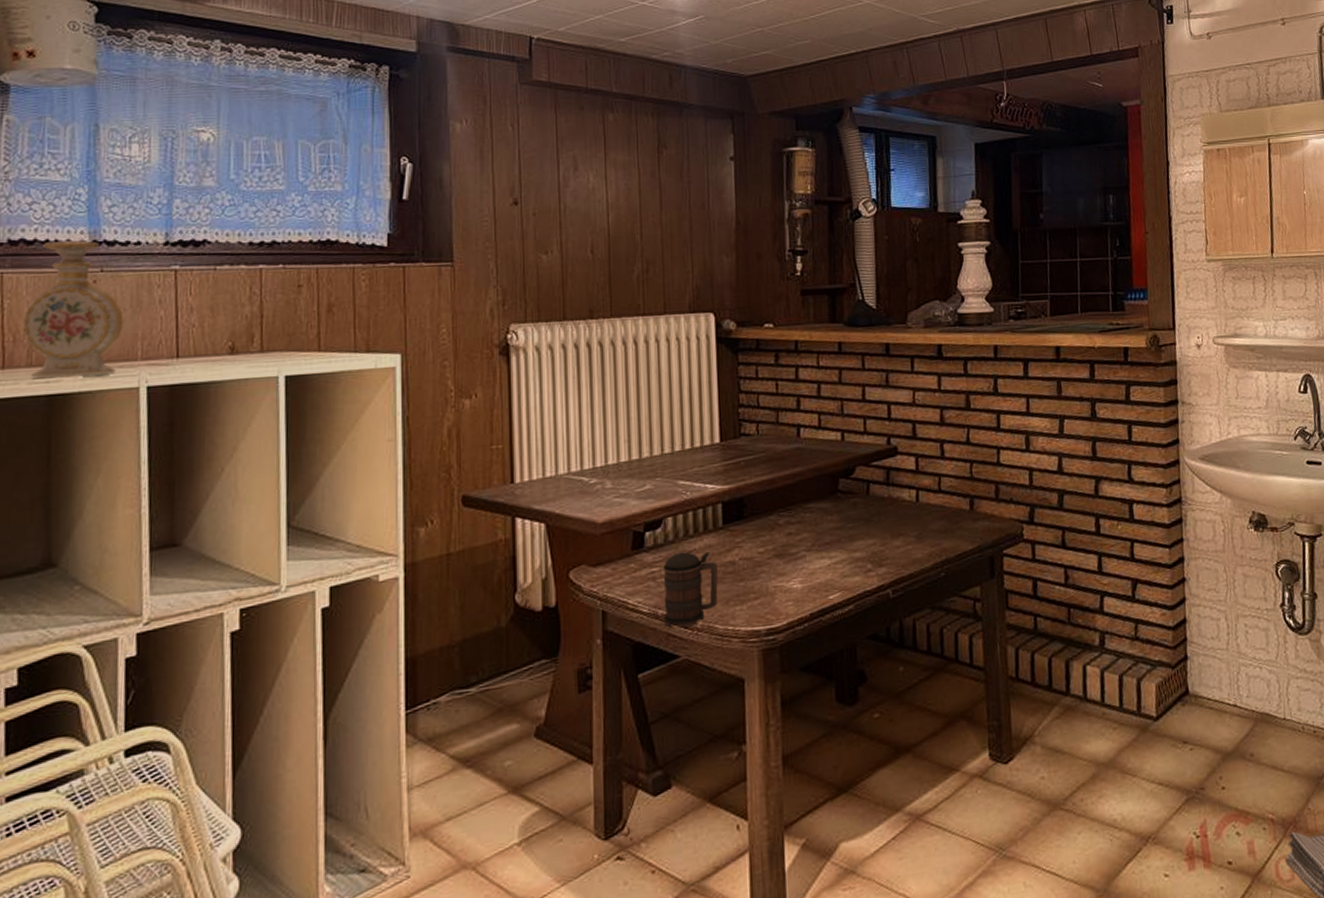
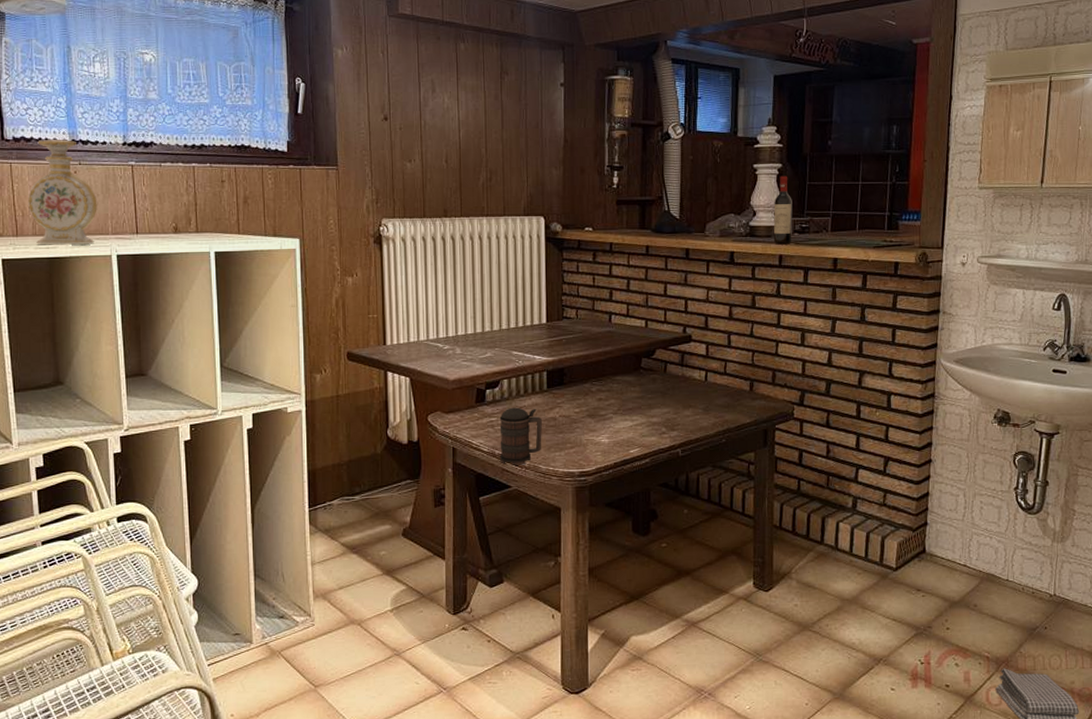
wine bottle: none [984,254,1007,334] -> present [773,175,793,245]

